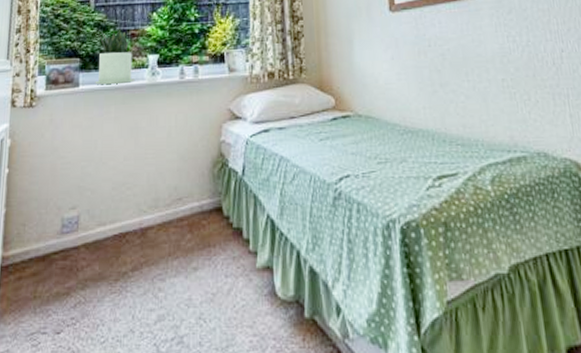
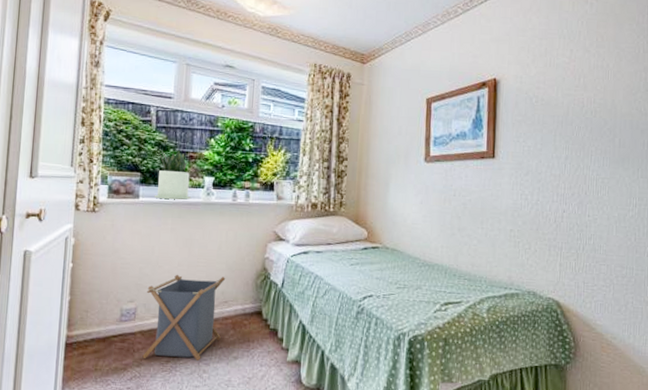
laundry basket: none [87,169,178,280] -> present [142,274,226,361]

